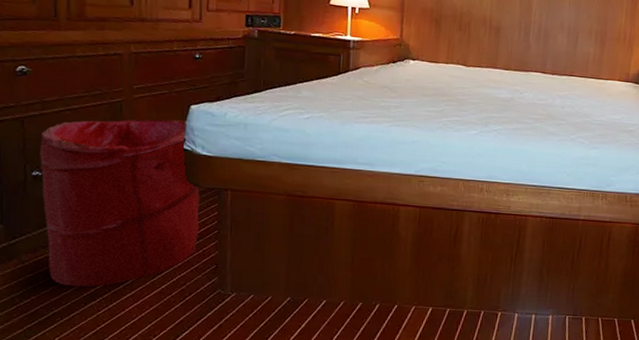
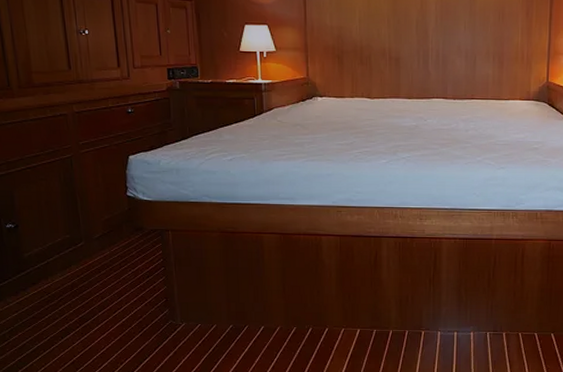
laundry hamper: present [40,118,200,287] -> none [9,170,148,323]

